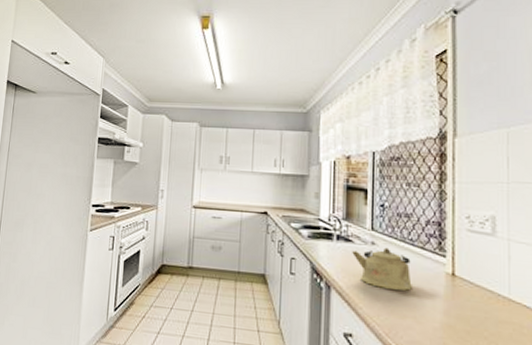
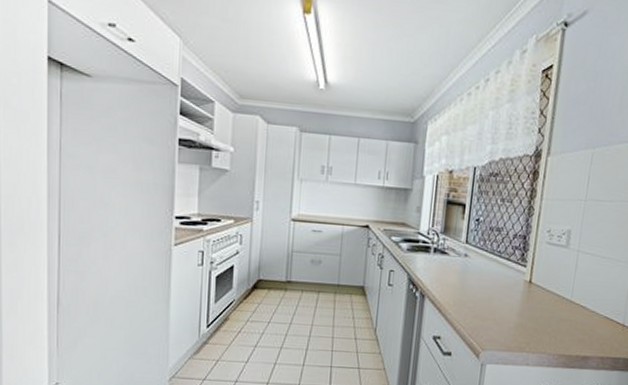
kettle: present [352,247,412,291] -> none [446,259,497,297]

